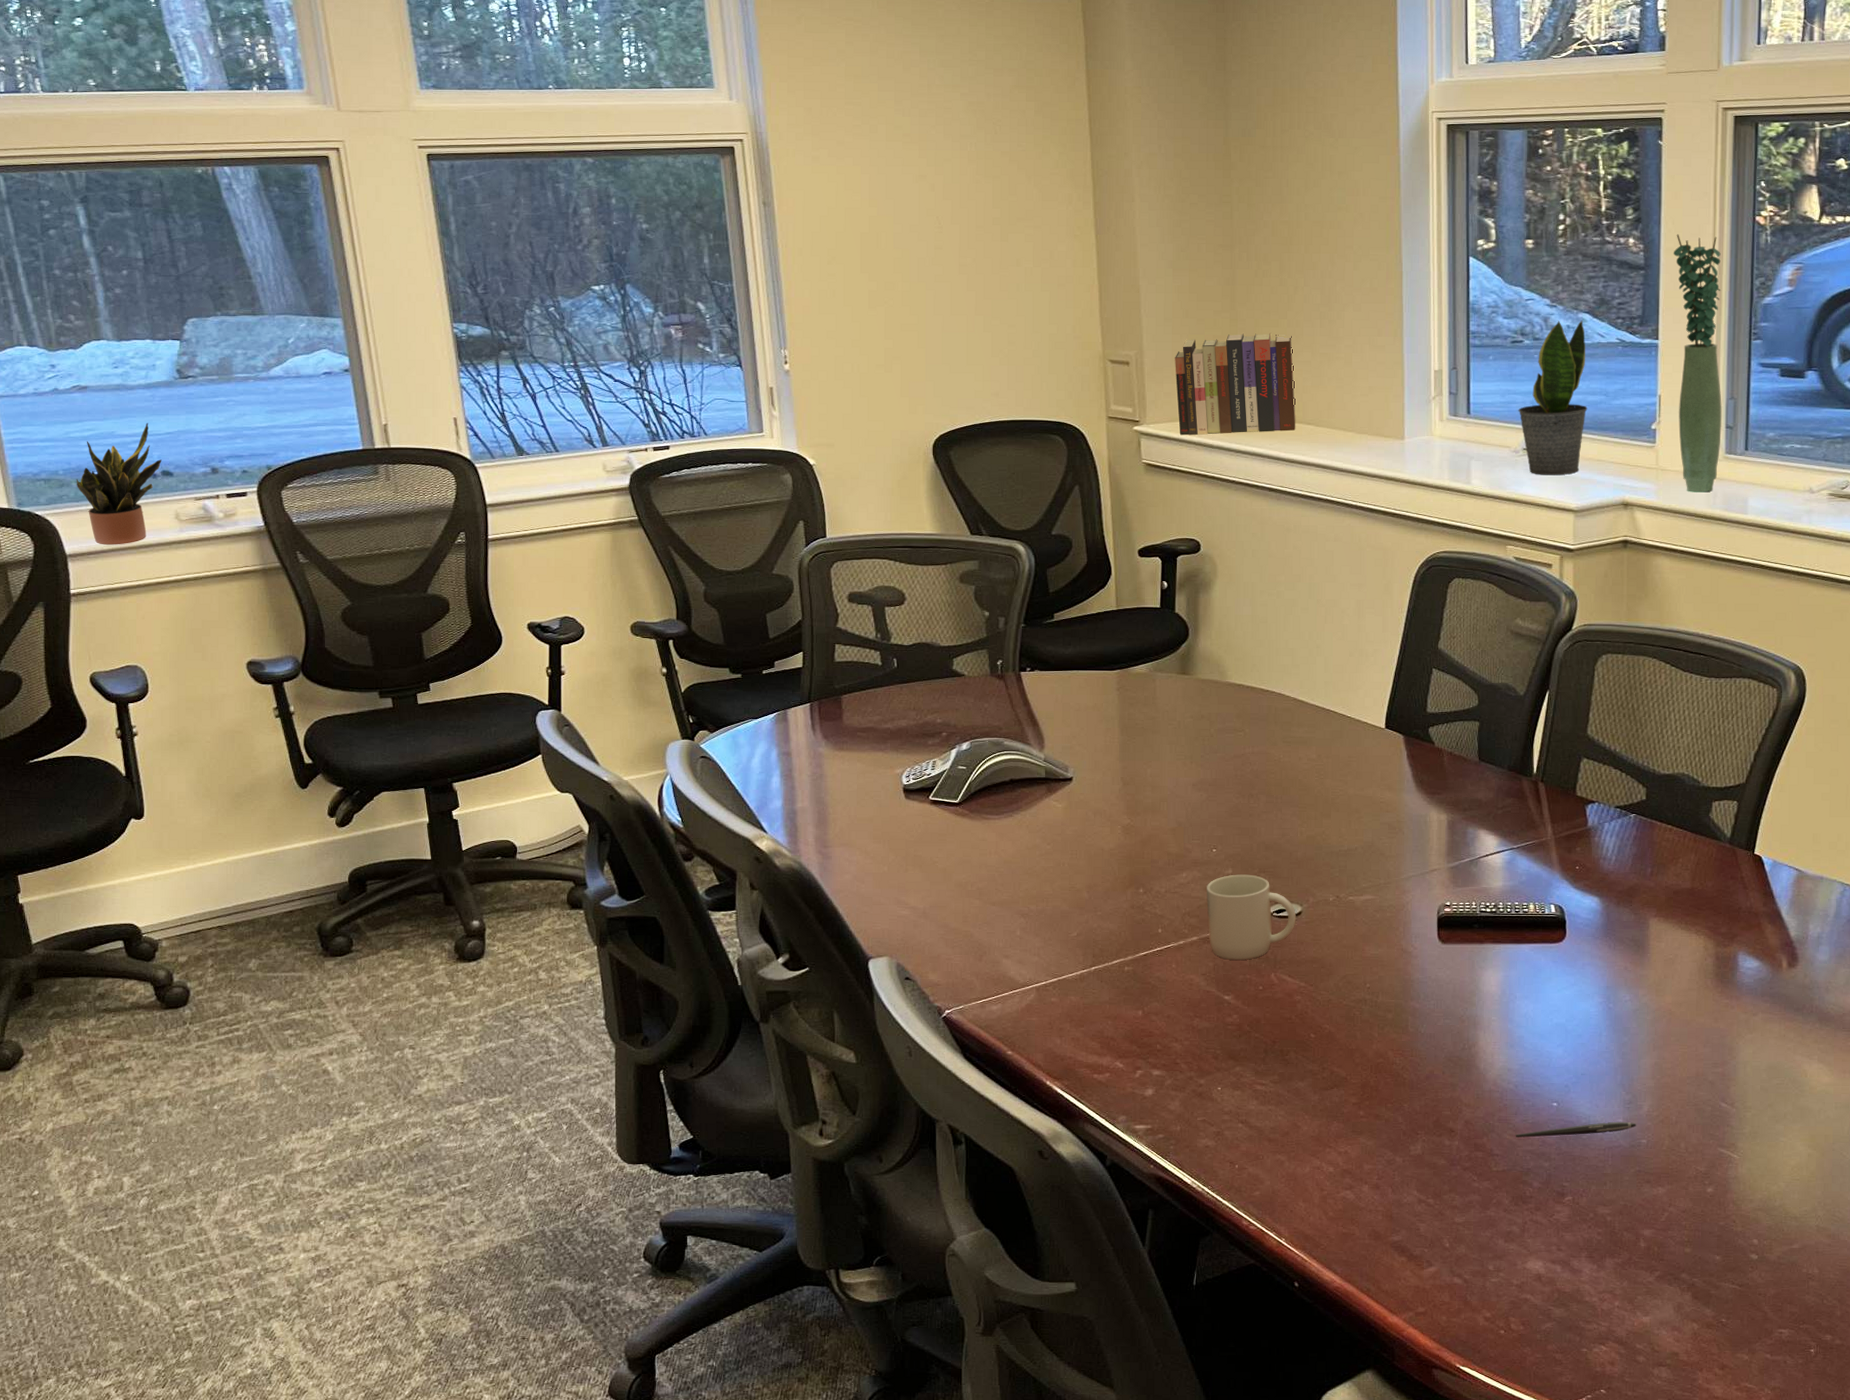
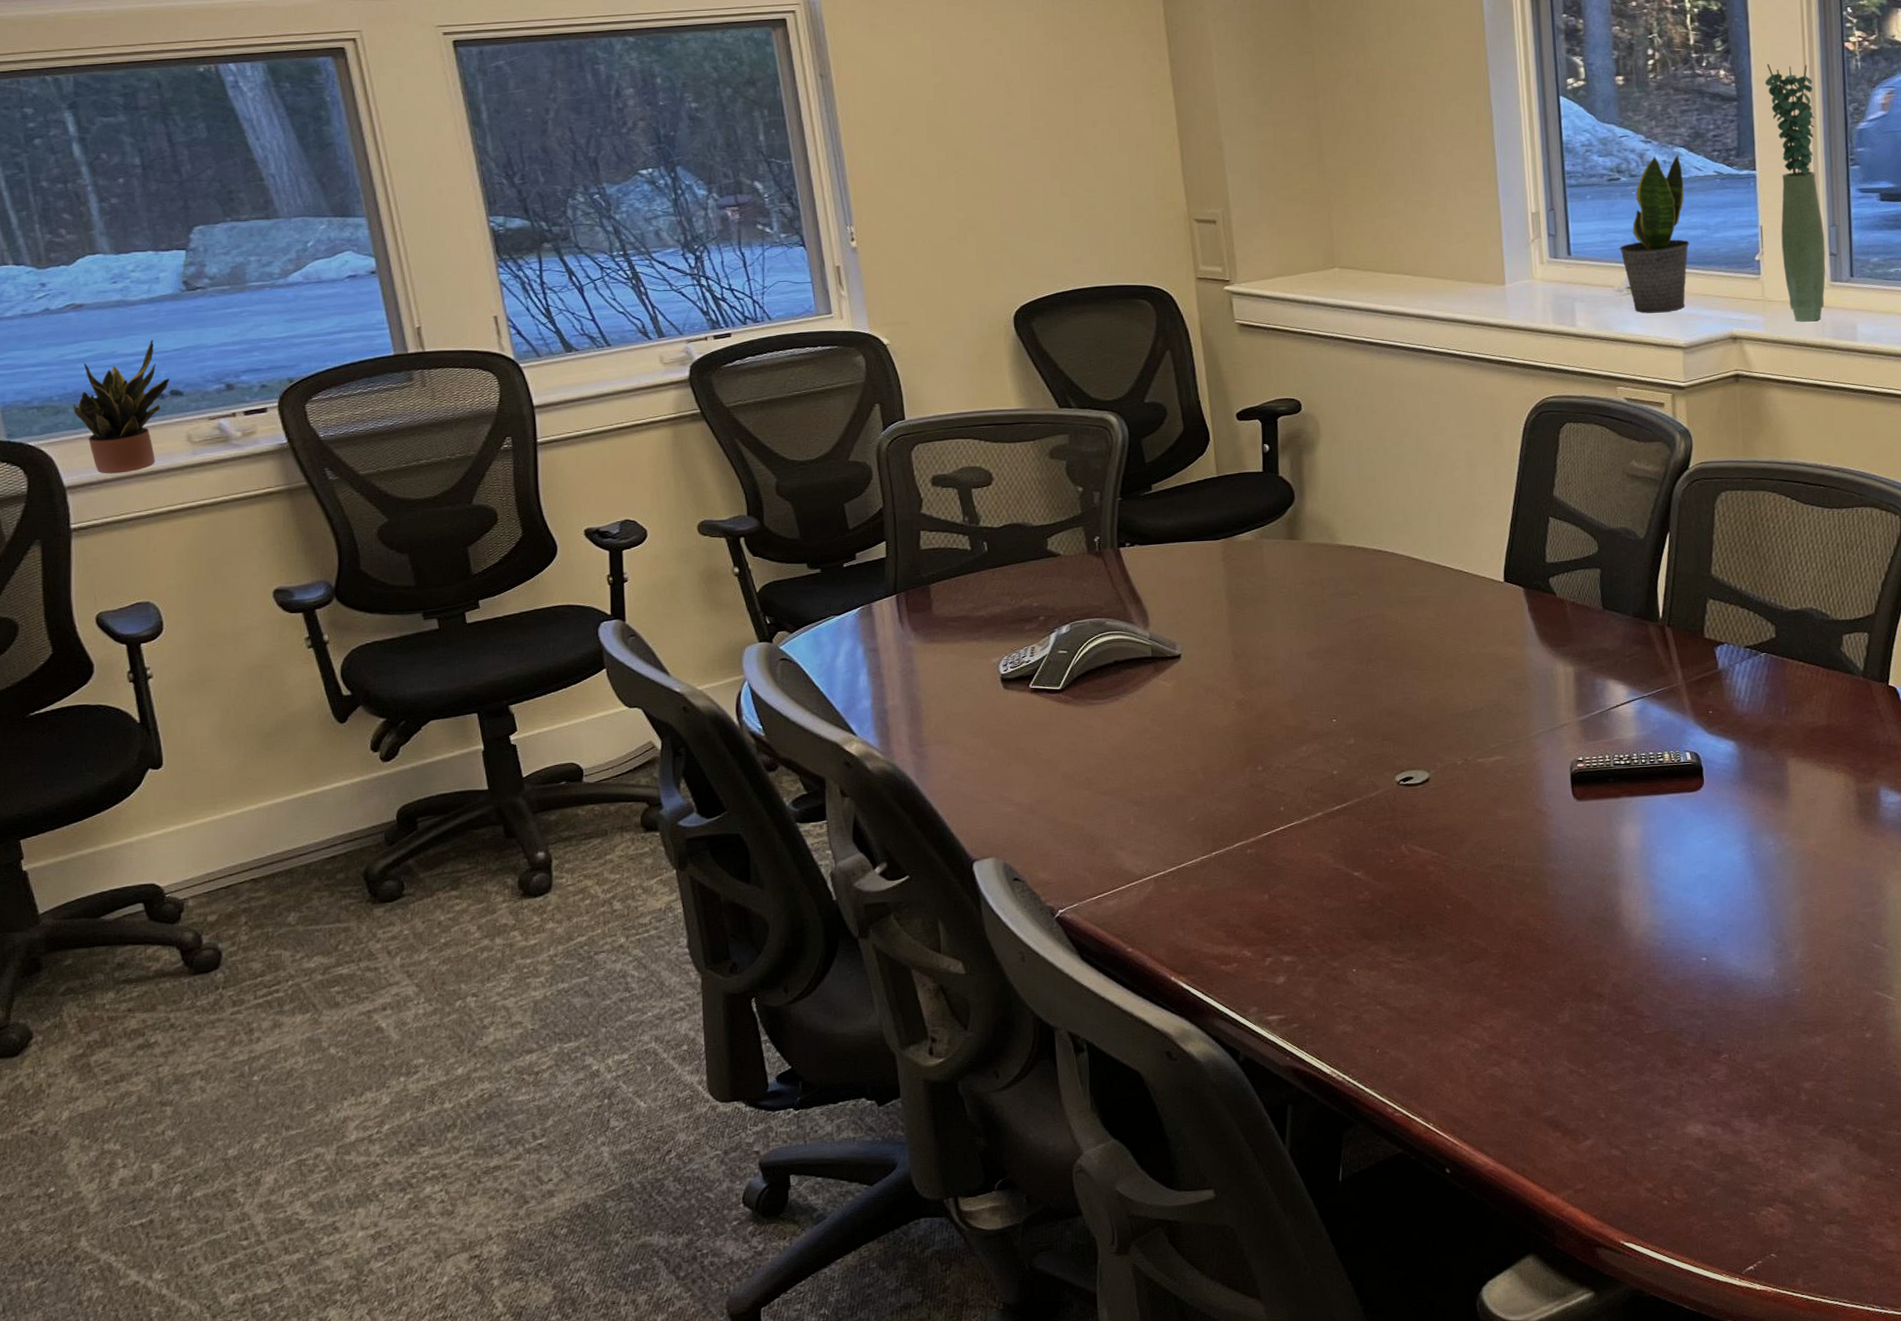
books: present [1175,332,1295,436] -> none [1263,183,1392,293]
mug: present [1206,874,1296,960] -> none [1328,743,1424,834]
pen: present [1515,1121,1636,1138] -> none [1665,971,1789,997]

